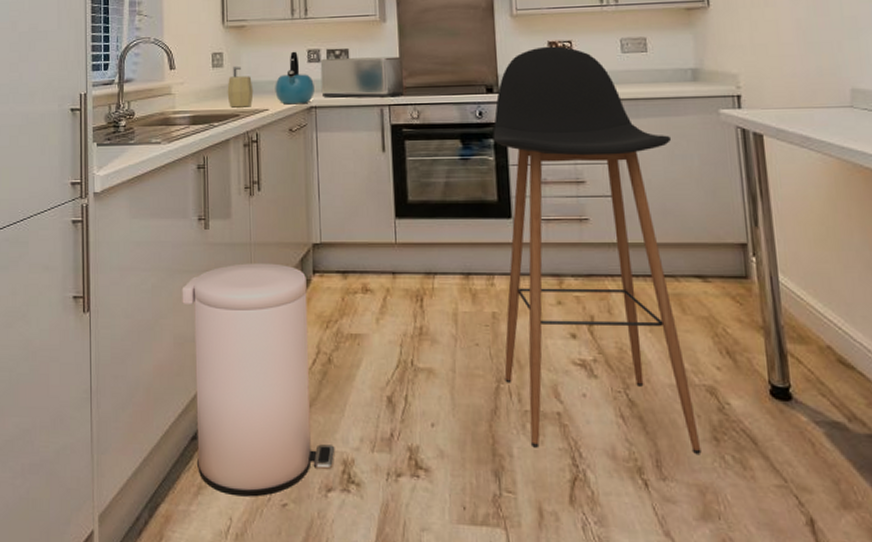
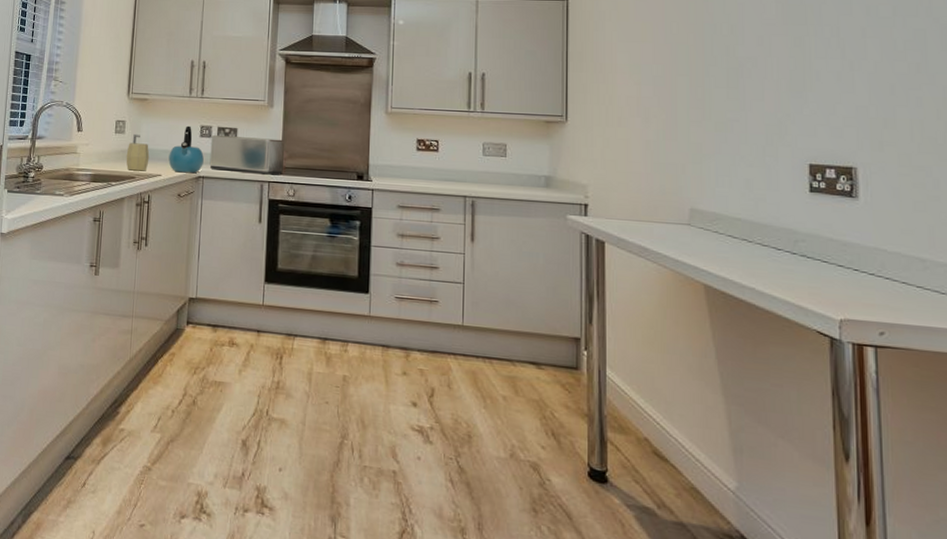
pedal bin: present [182,263,336,497] -> none [69,308,192,515]
bar stool: present [492,46,702,454] -> none [349,143,521,522]

